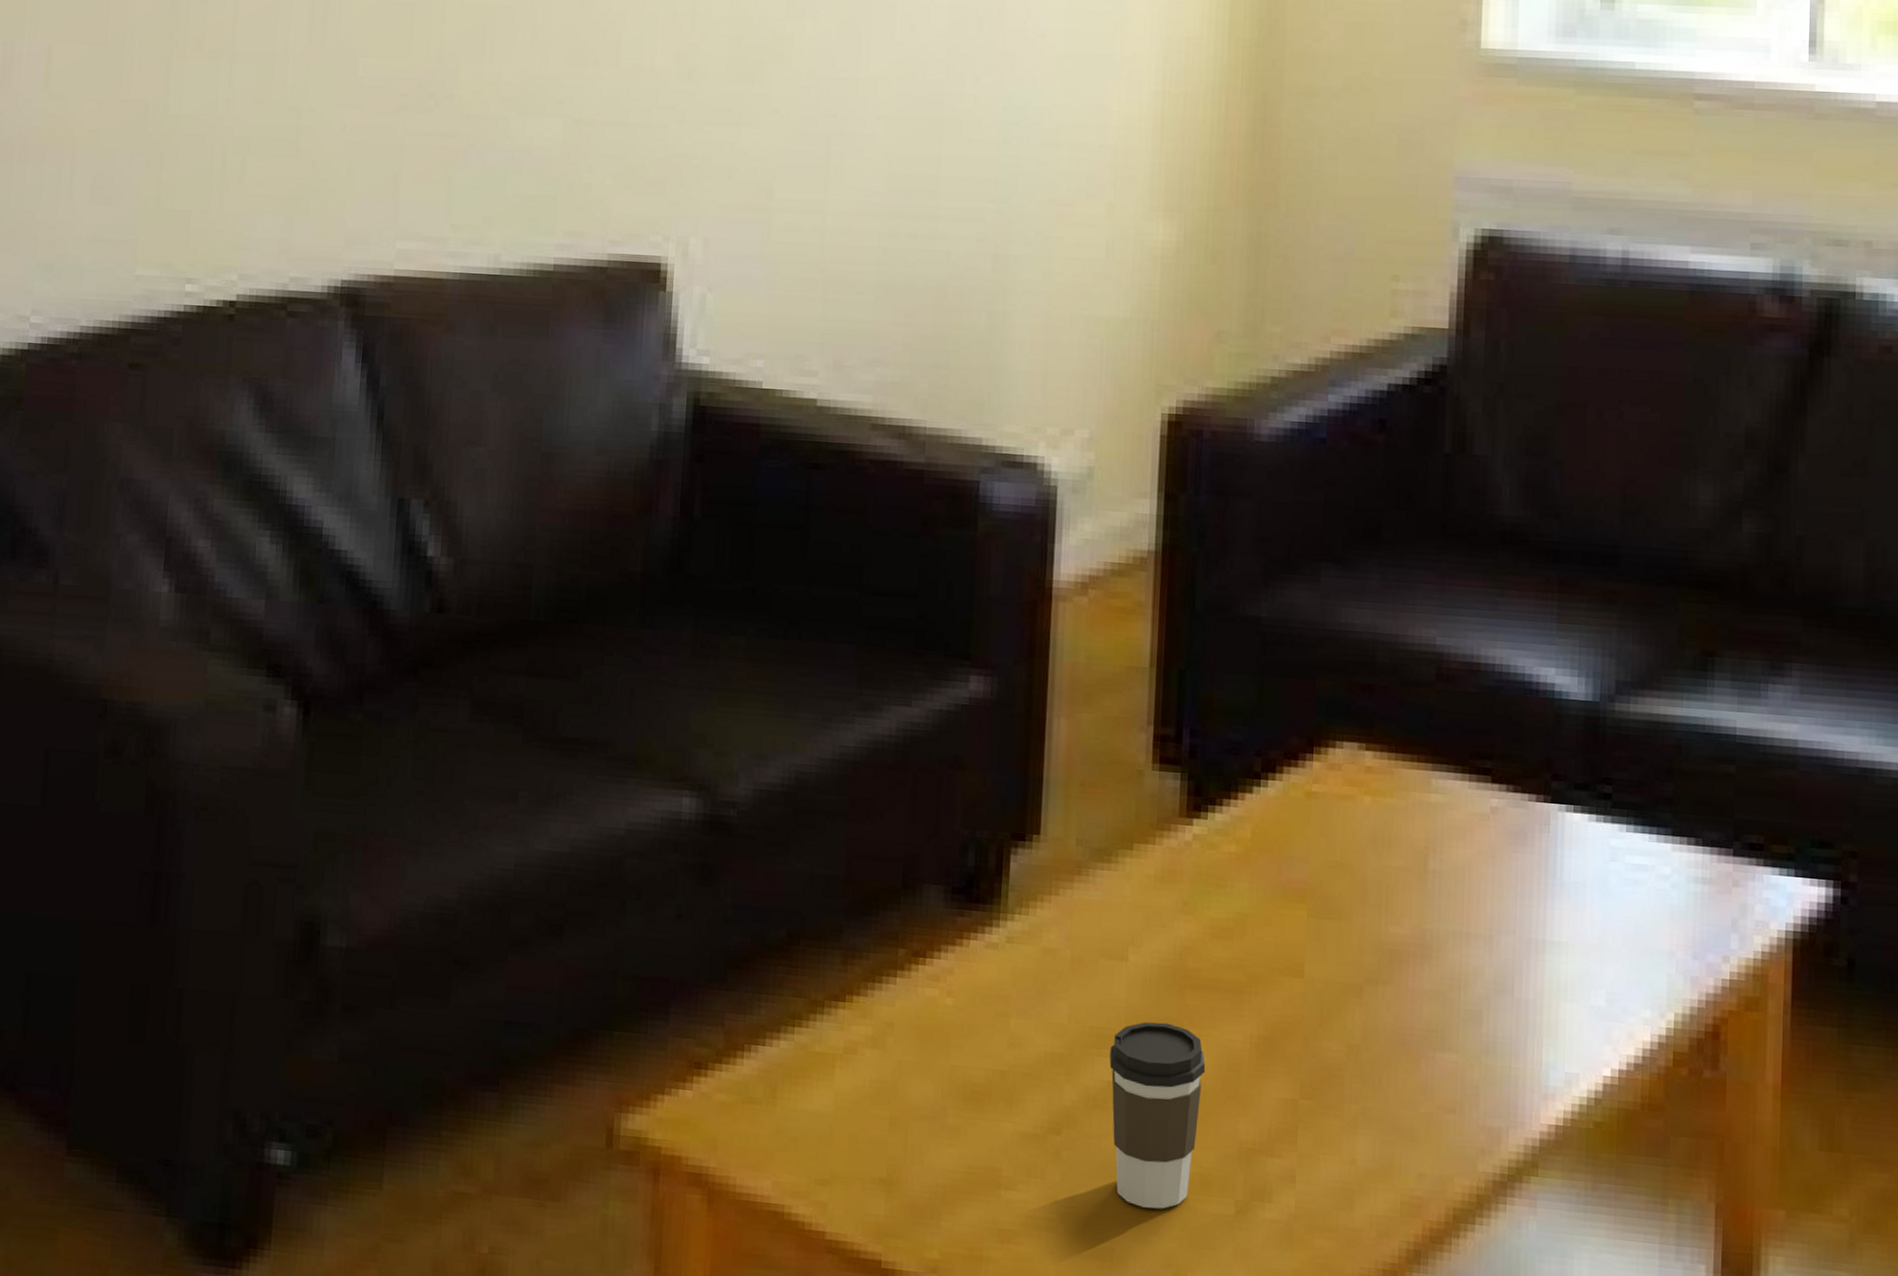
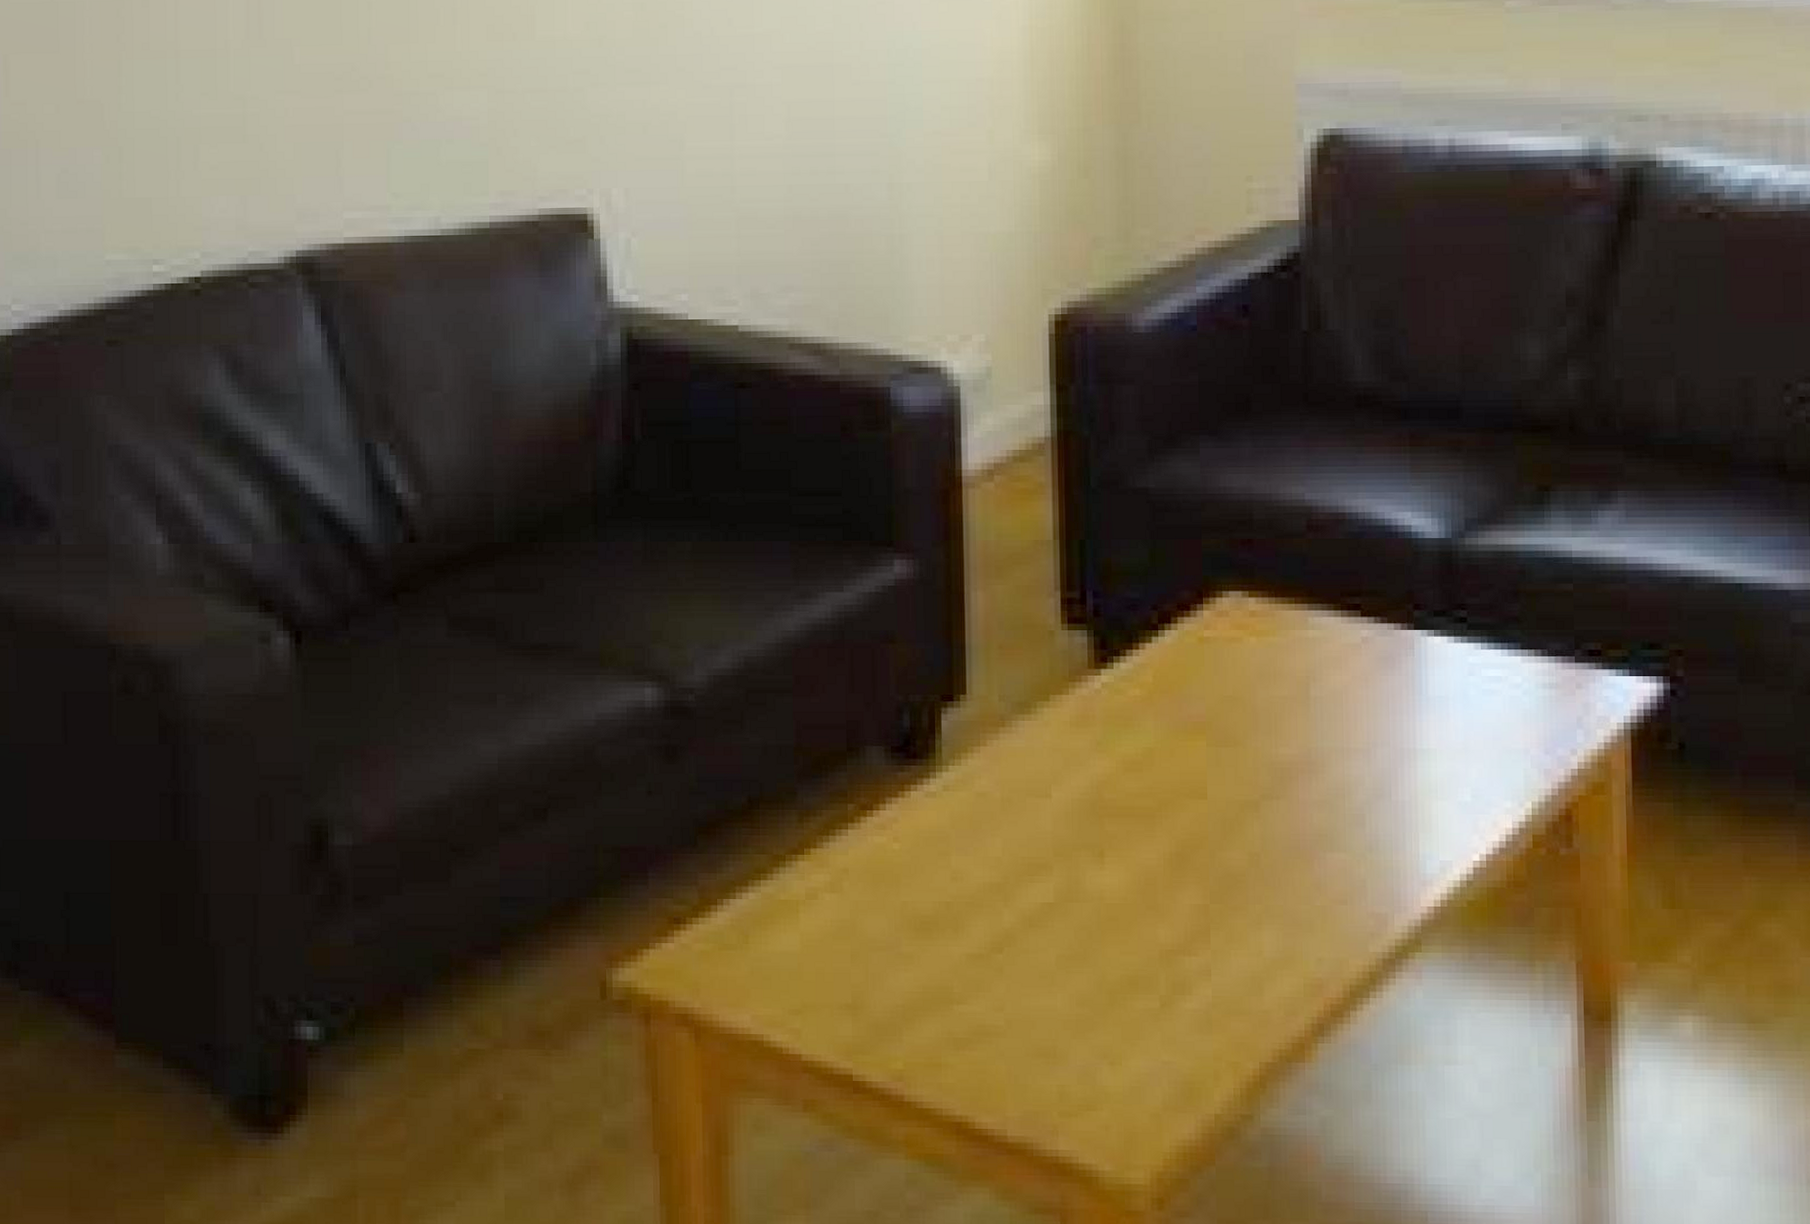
coffee cup: present [1109,1022,1206,1209] -> none [1041,848,1126,1009]

